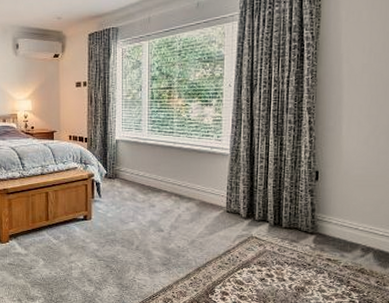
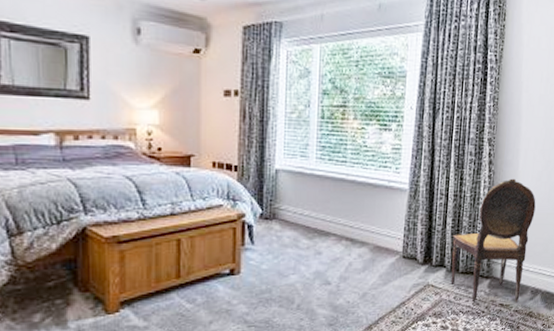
dining chair: none [274,143,363,259] -> present [450,178,536,303]

